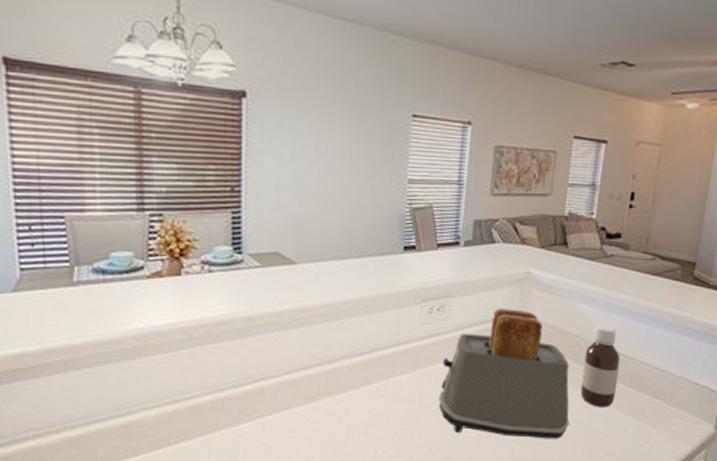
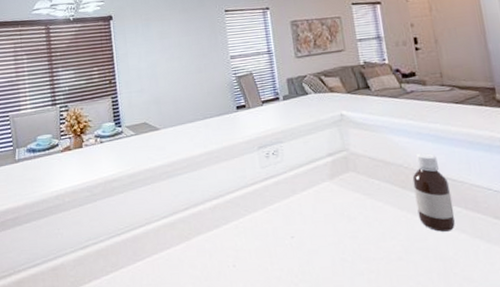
toaster: present [438,308,570,439] -> none [286,147,417,266]

